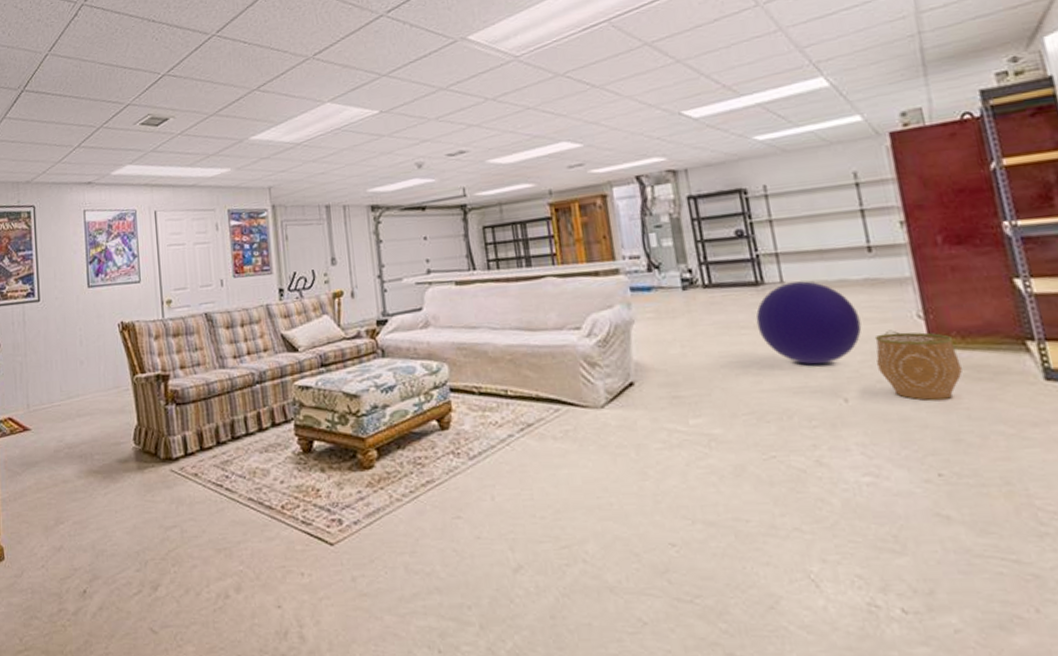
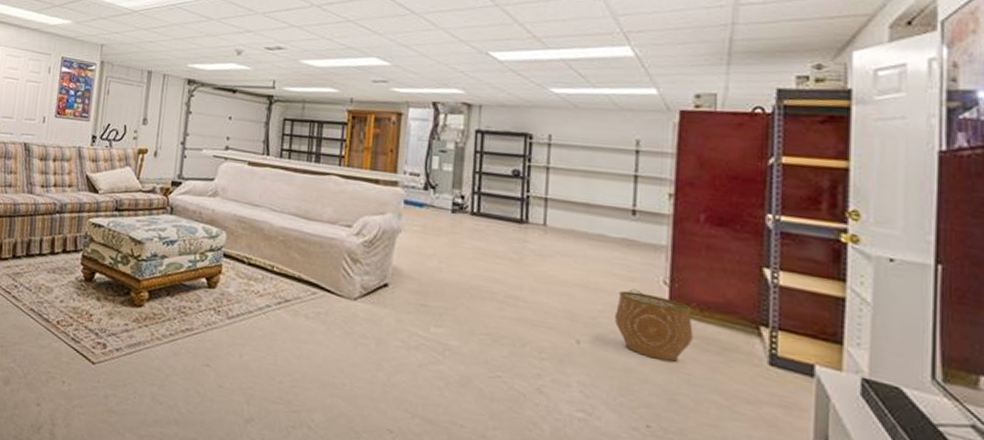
exercise ball: present [755,281,862,365] -> none [512,226,609,306]

